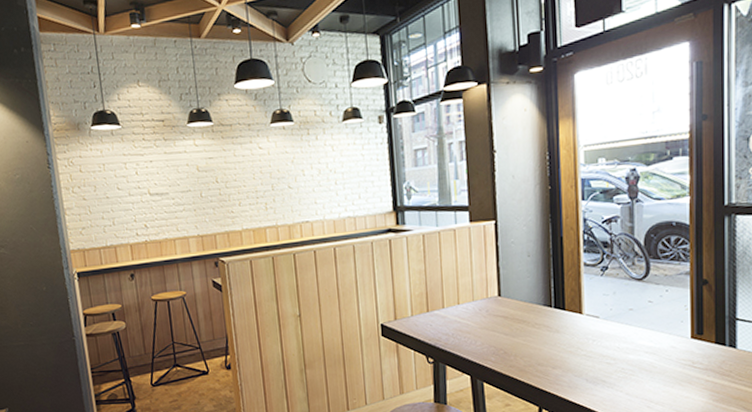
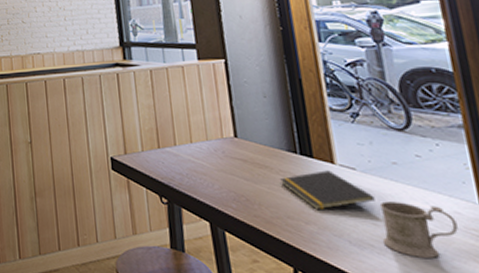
notepad: none [535,320,611,356] -> present [280,170,375,210]
mug: none [612,342,671,387] -> present [379,201,458,258]

